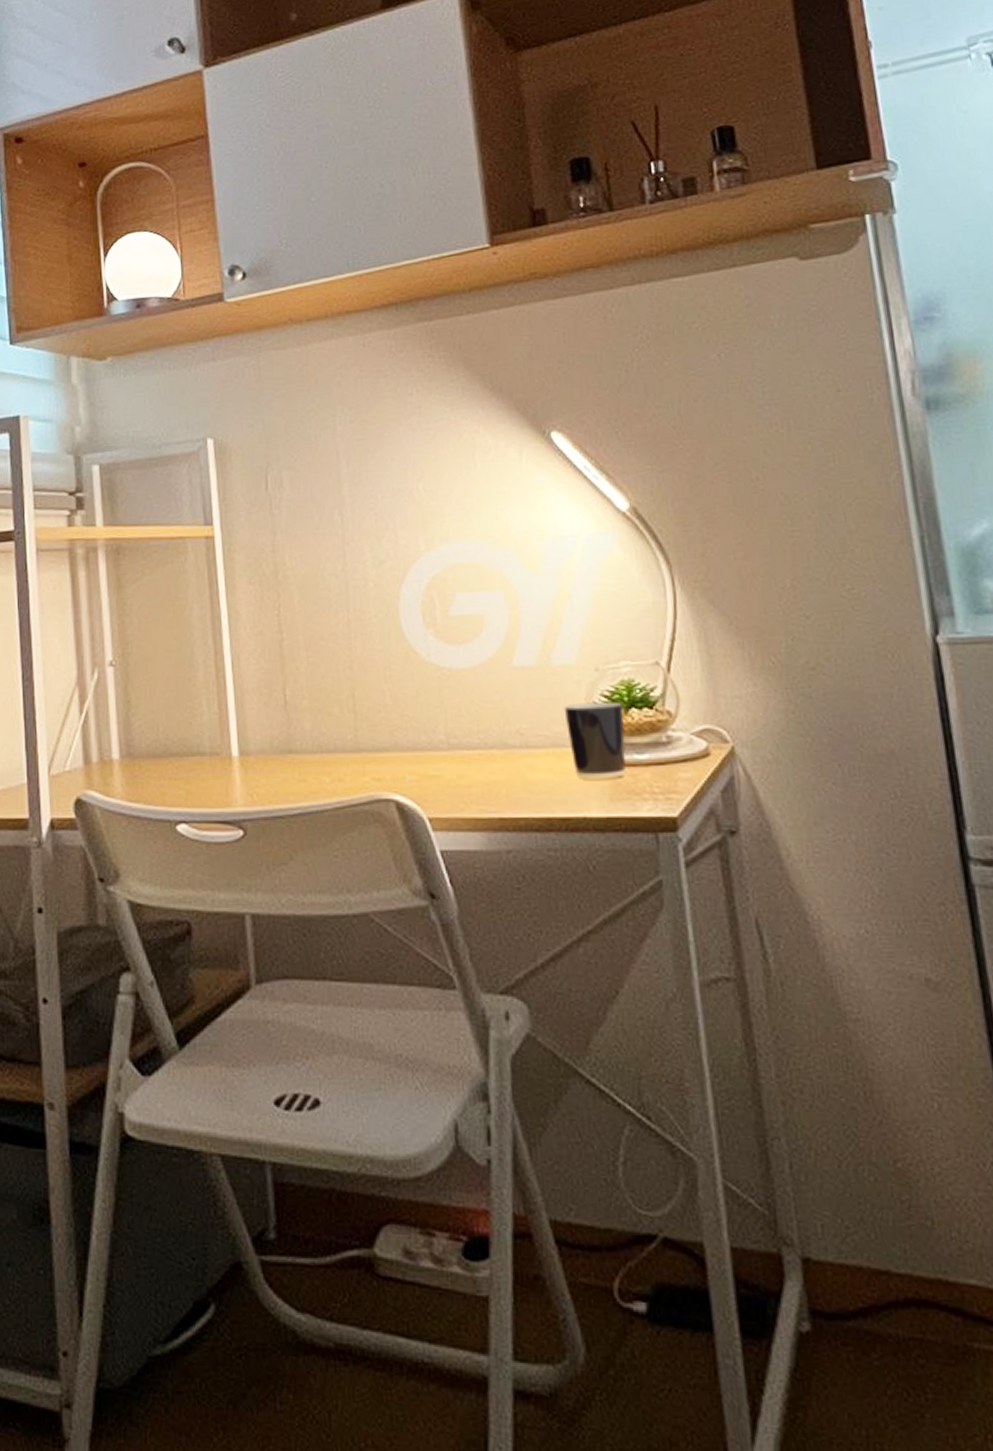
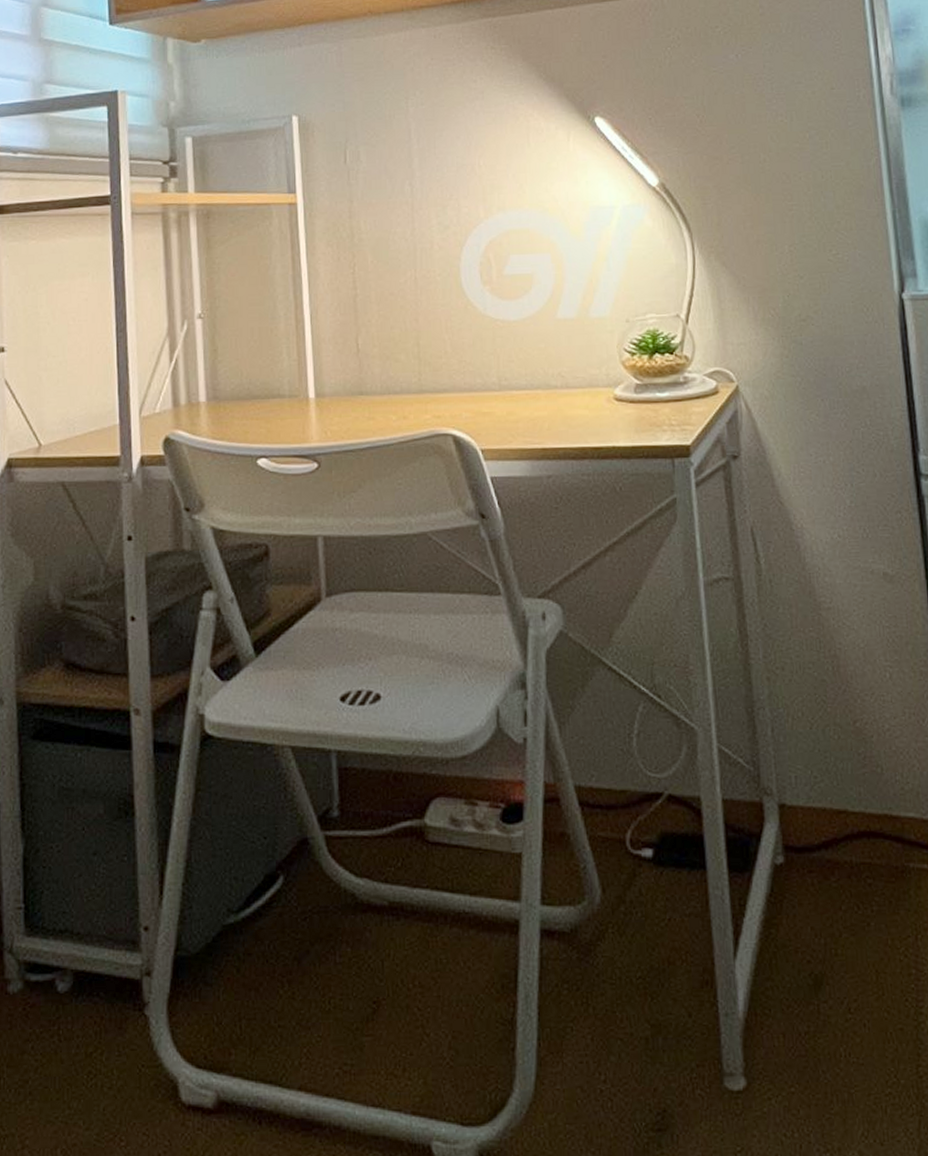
mug: present [564,701,626,780] -> none [599,348,650,415]

